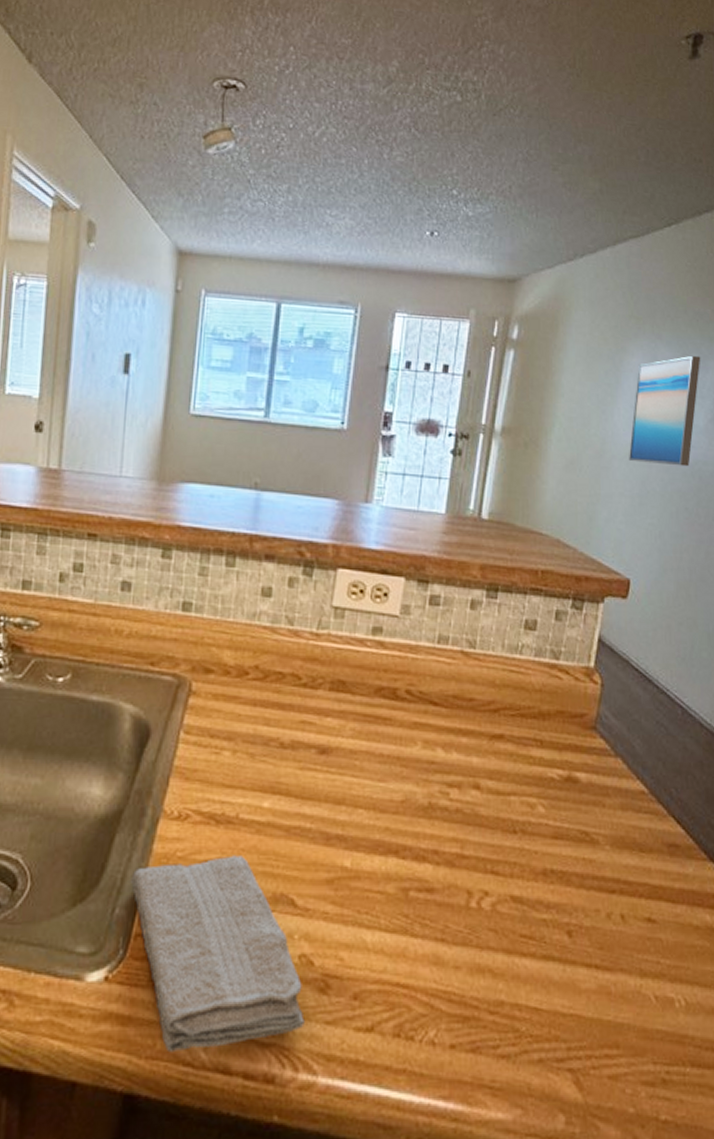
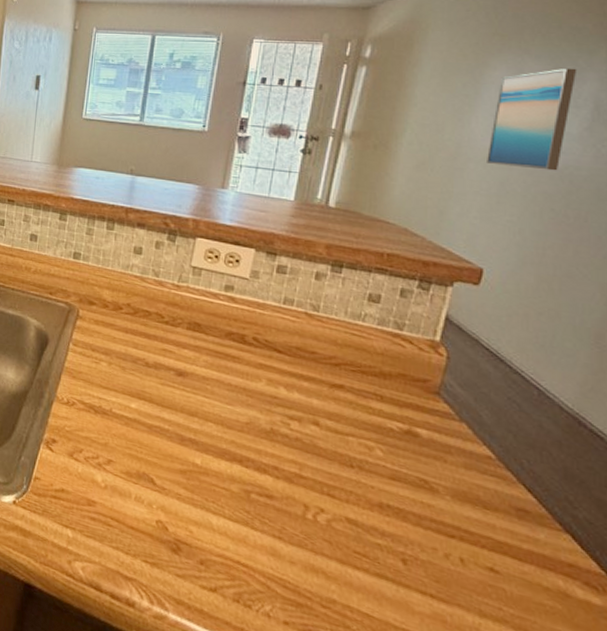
washcloth: present [131,855,305,1053] -> none [32,433,160,575]

